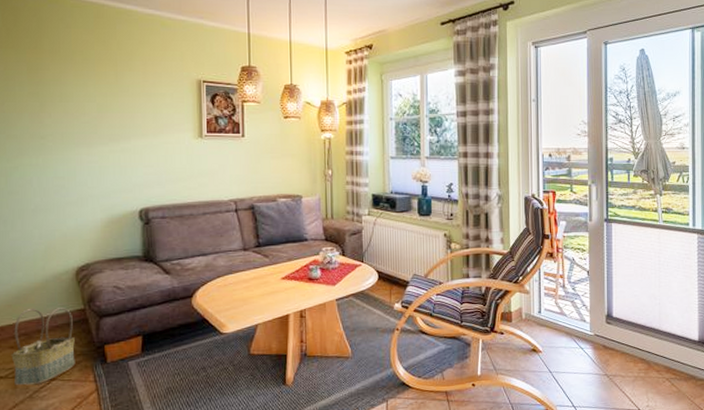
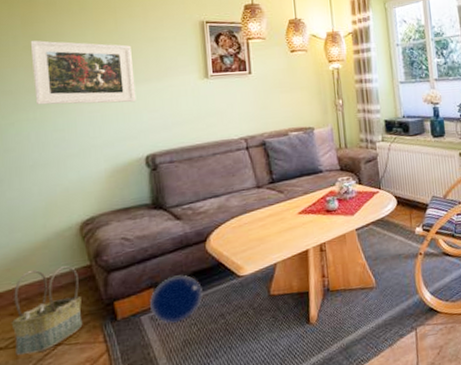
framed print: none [35,88,133,156] -> present [30,40,136,105]
ball: none [138,326,188,370] -> present [150,274,204,323]

